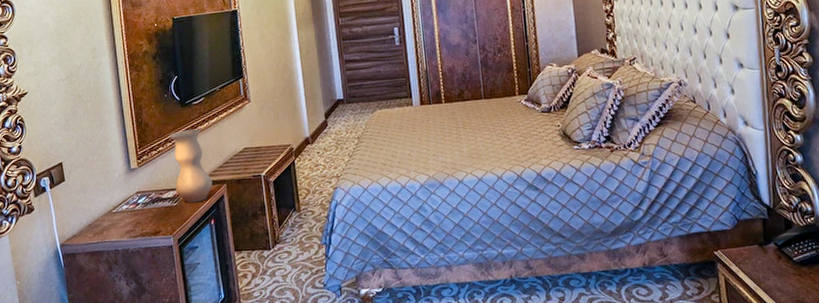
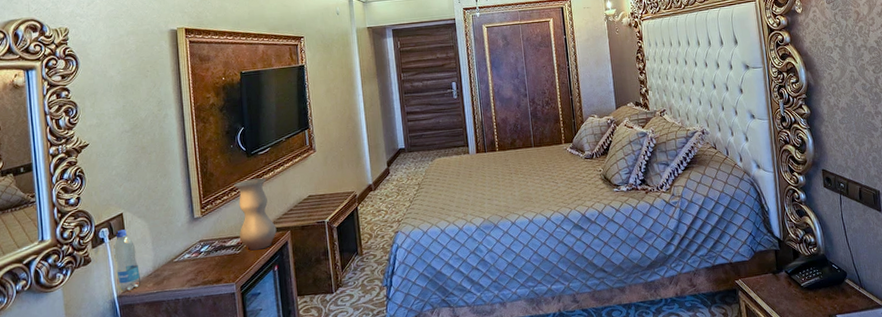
bottle: none [54,179,82,241] -> present [113,229,141,291]

